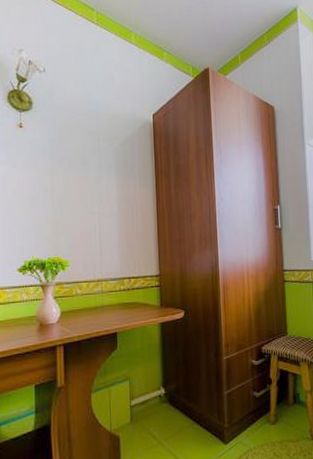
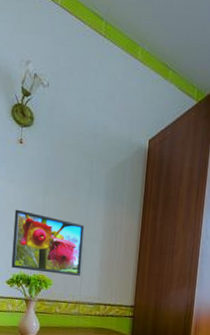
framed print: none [20,193,100,255] -> present [11,209,85,276]

